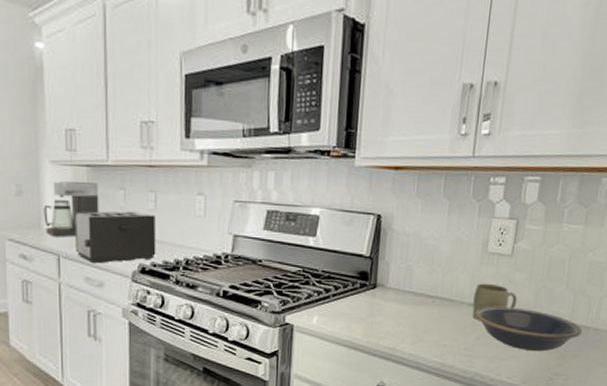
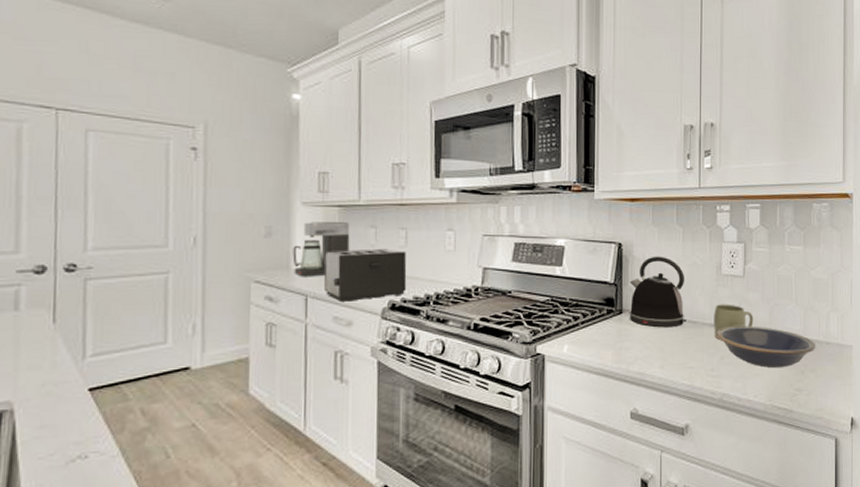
kettle: none [383,230,447,305] -> present [629,256,686,328]

